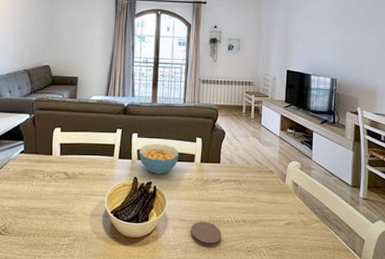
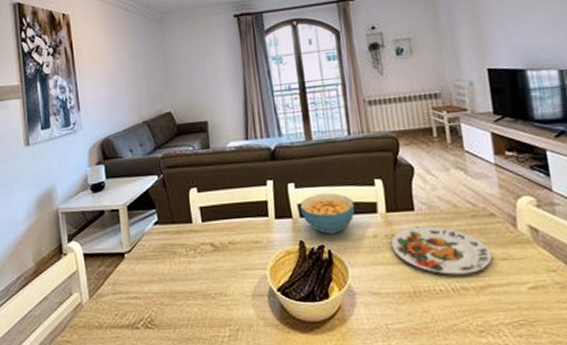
coaster: present [190,221,222,248] -> none [388,293,437,330]
plate: none [200,175,265,211] -> present [391,226,492,275]

